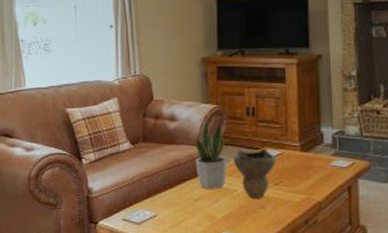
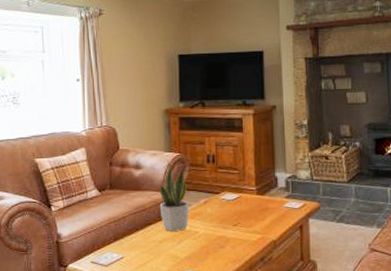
decorative bowl: present [234,148,276,198] -> none [195,192,234,239]

